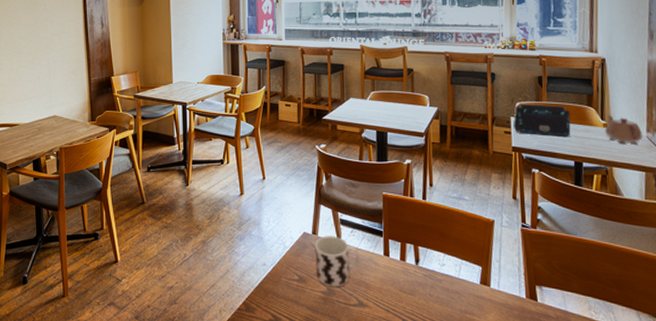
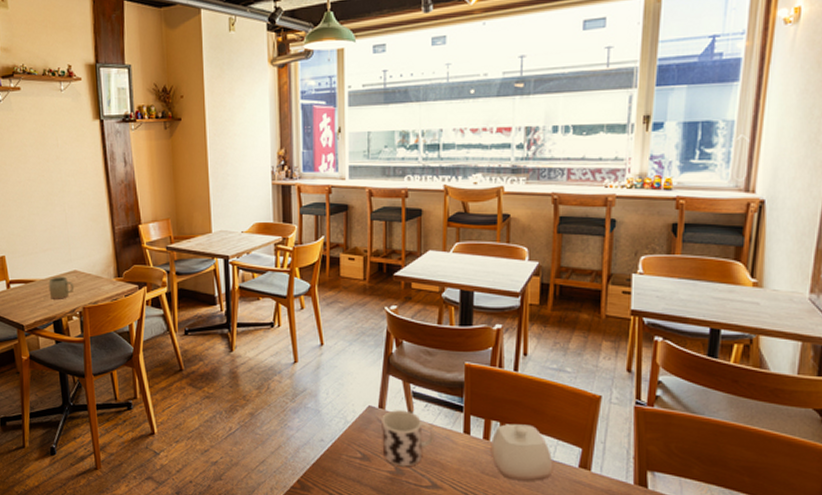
mug: none [31,121,53,141] -> present [48,276,75,299]
sugar bowl: none [406,246,459,298] -> present [490,424,553,481]
handbag: present [514,103,571,138] -> none [635,256,710,299]
teapot: present [605,114,642,145] -> none [754,271,803,308]

